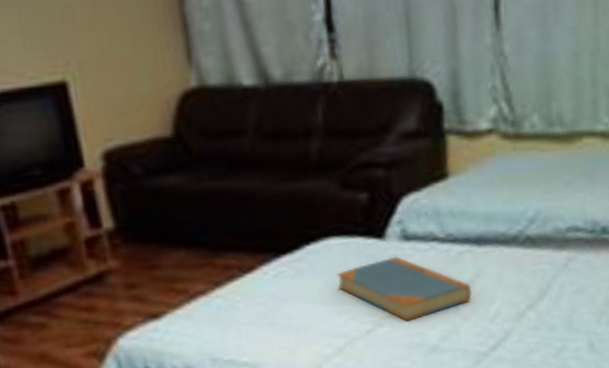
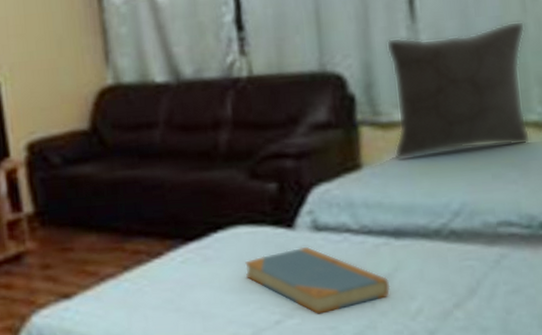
pillow: none [472,32,598,168] -> present [386,21,531,159]

